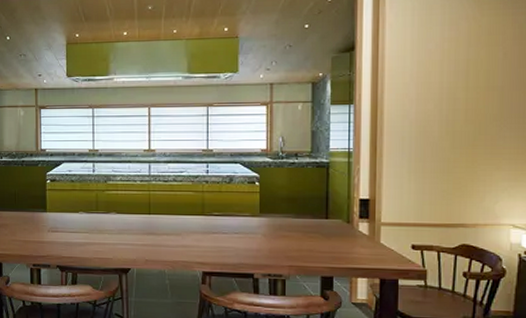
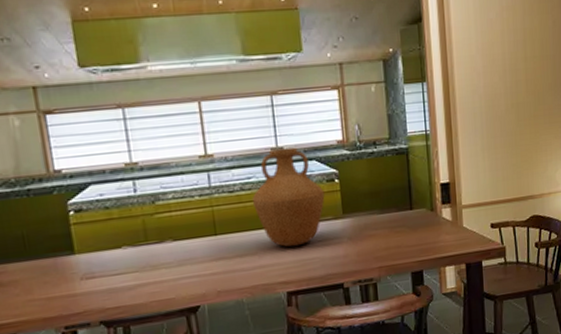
vase: none [182,151,245,235] -> present [251,147,325,248]

